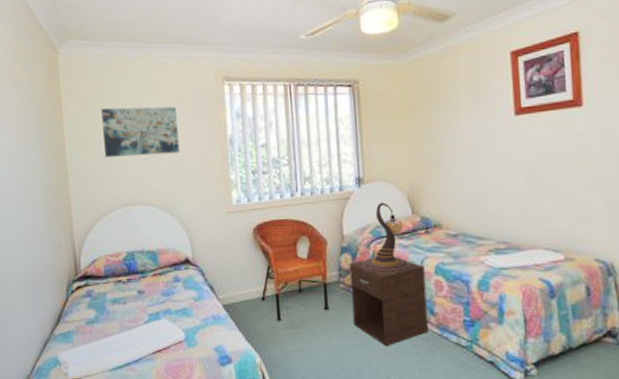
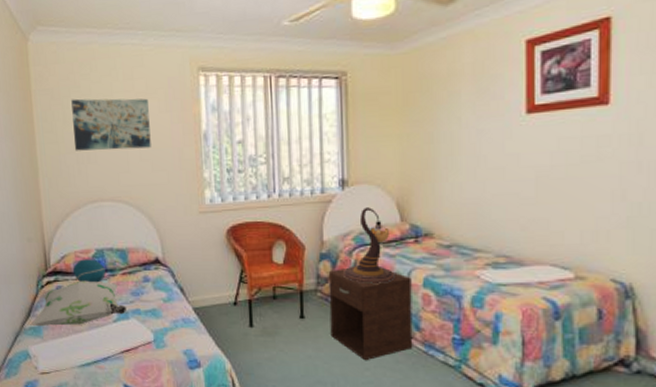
decorative pillow: none [60,283,158,331] -> present [30,280,126,326]
cushion: none [104,262,136,286] -> present [73,259,106,283]

